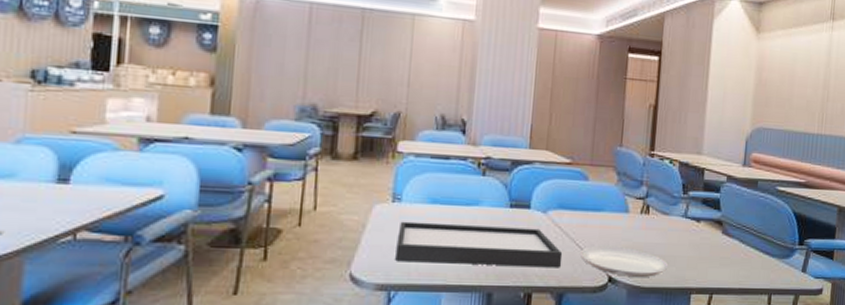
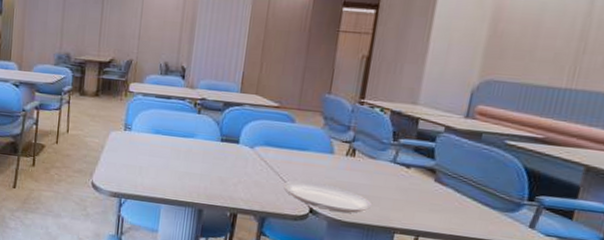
tray: present [395,221,563,268] -> none [126,146,267,196]

